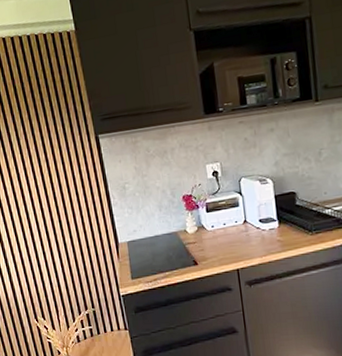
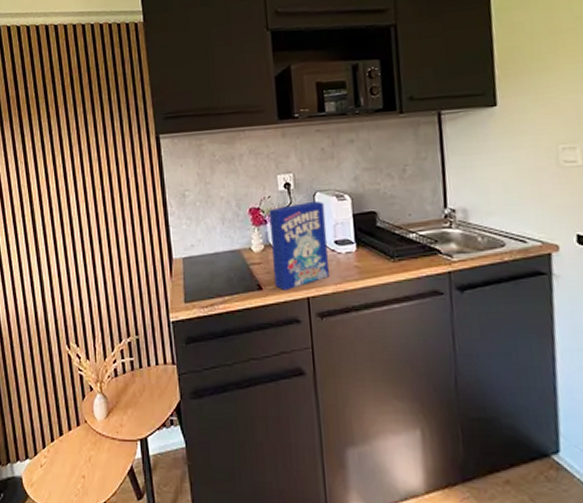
cereal box: none [200,185,255,265] -> present [268,201,330,291]

